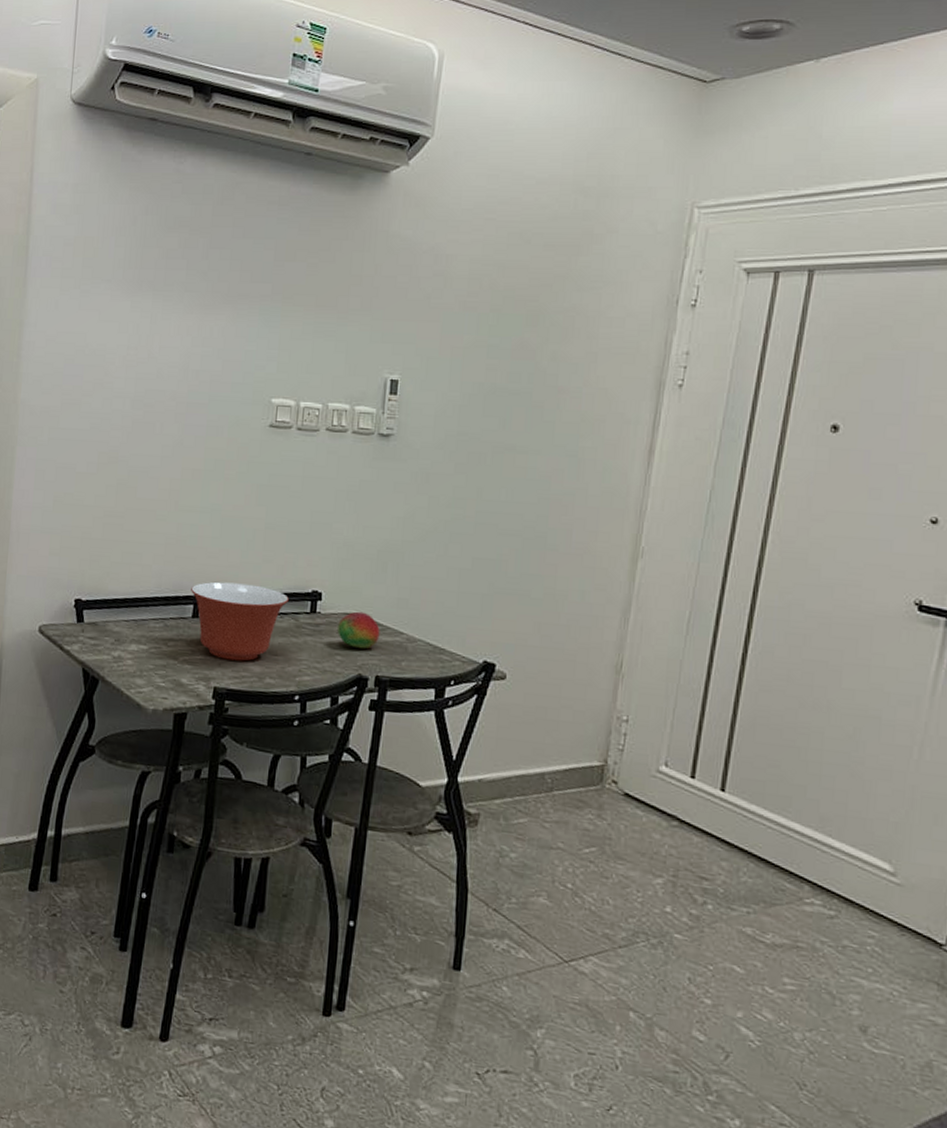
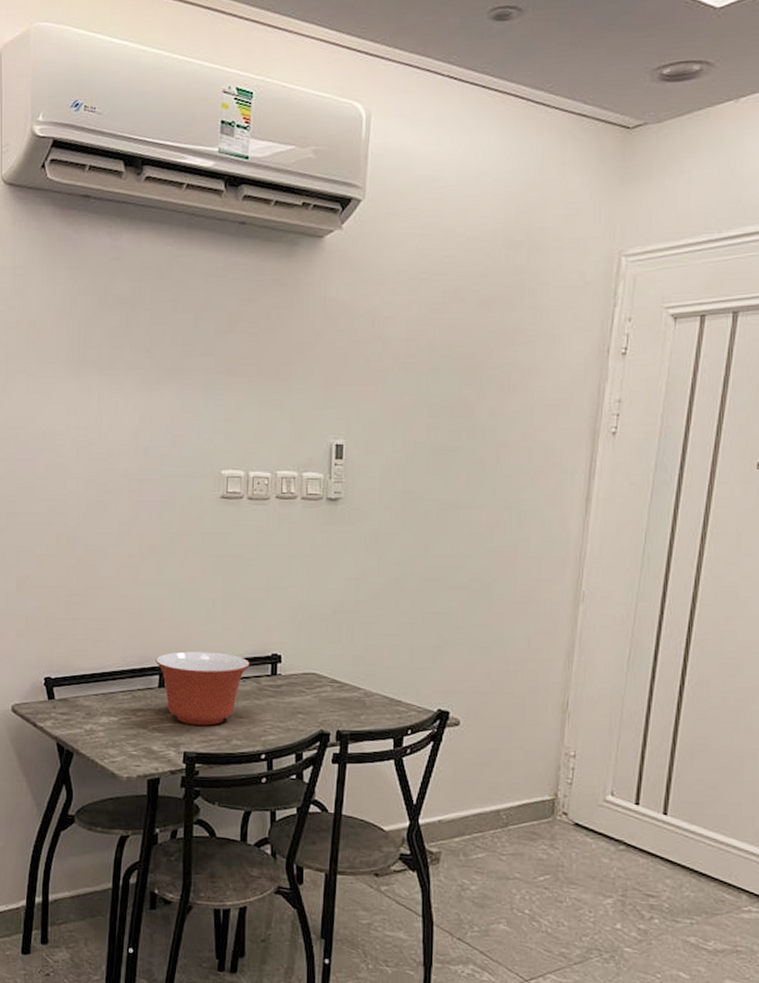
fruit: present [338,611,380,649] -> none [298,671,339,706]

